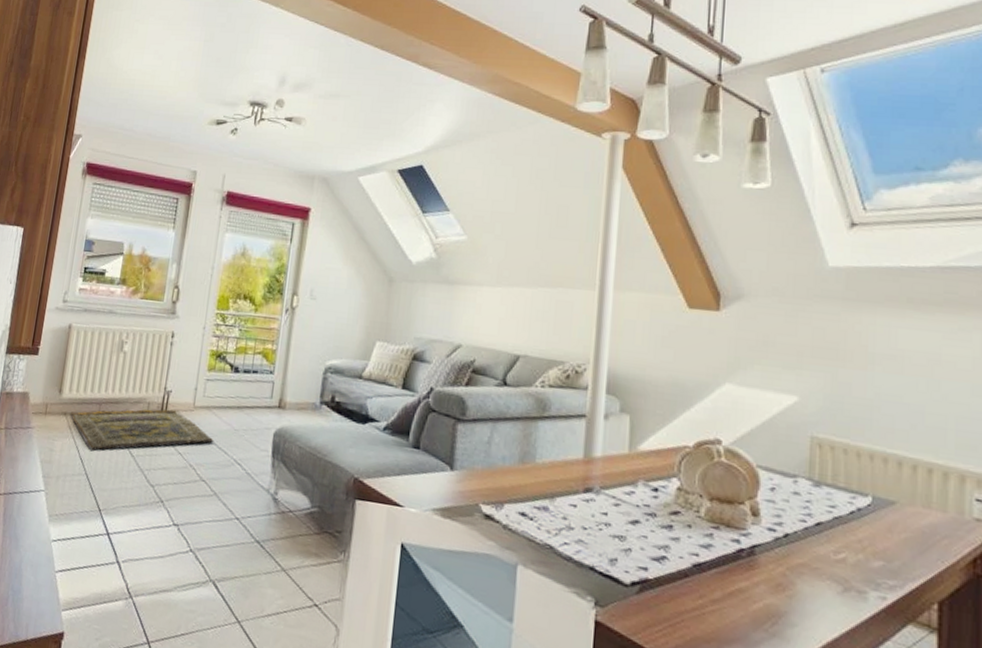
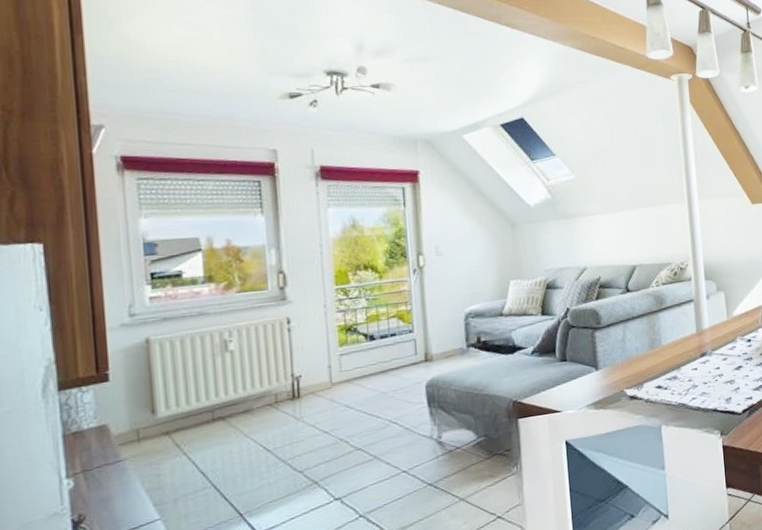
rug: present [70,409,214,451] -> none [173,393,363,460]

